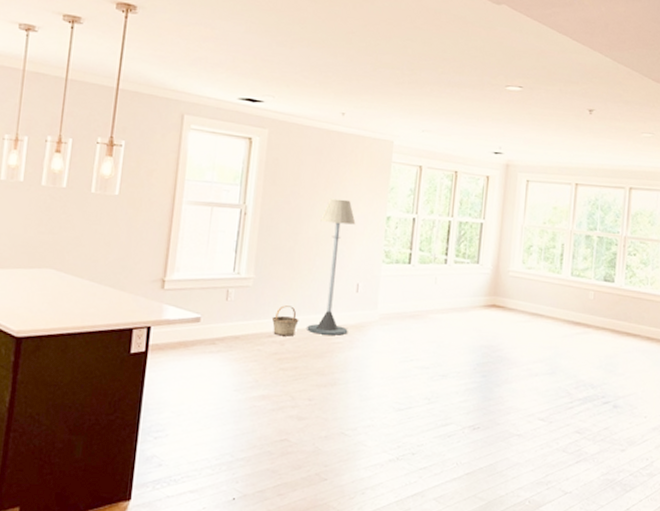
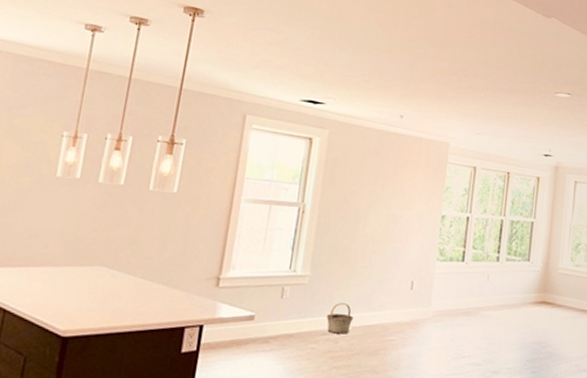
floor lamp: present [307,198,356,336] -> none [361,197,412,333]

